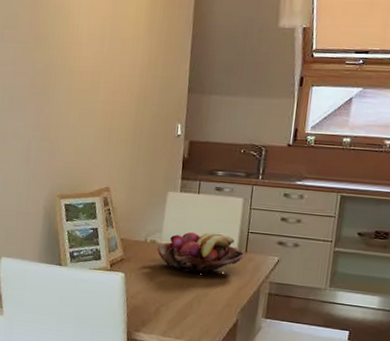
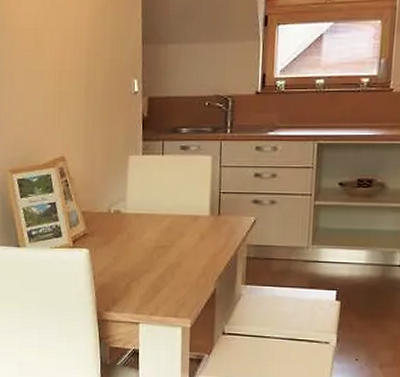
fruit basket: present [156,232,244,274] -> none [121,195,217,242]

